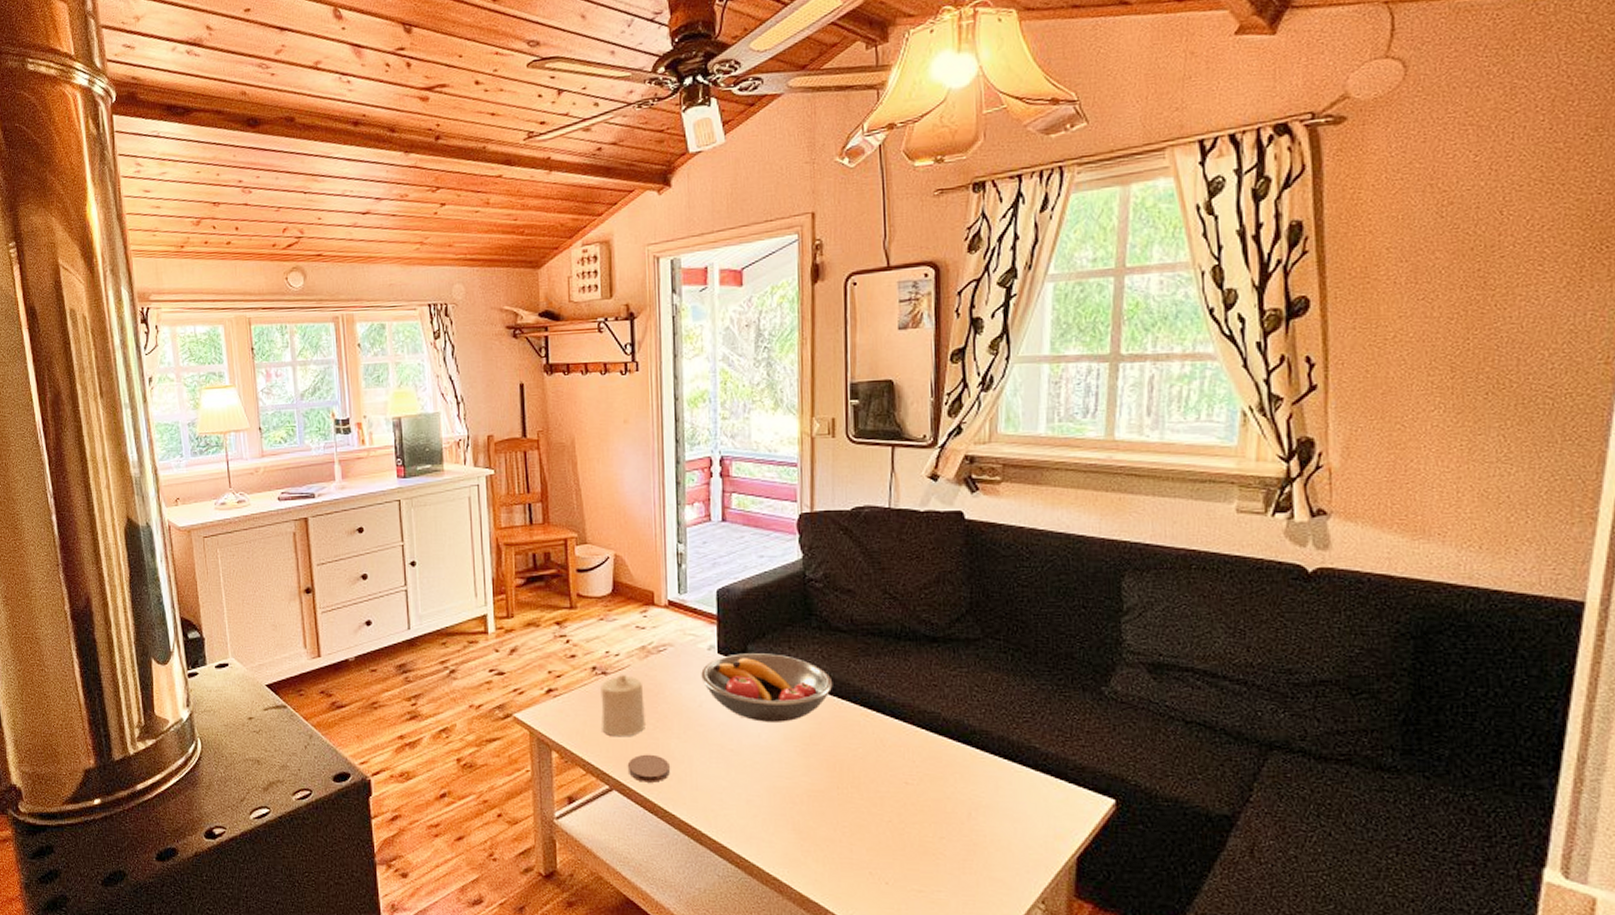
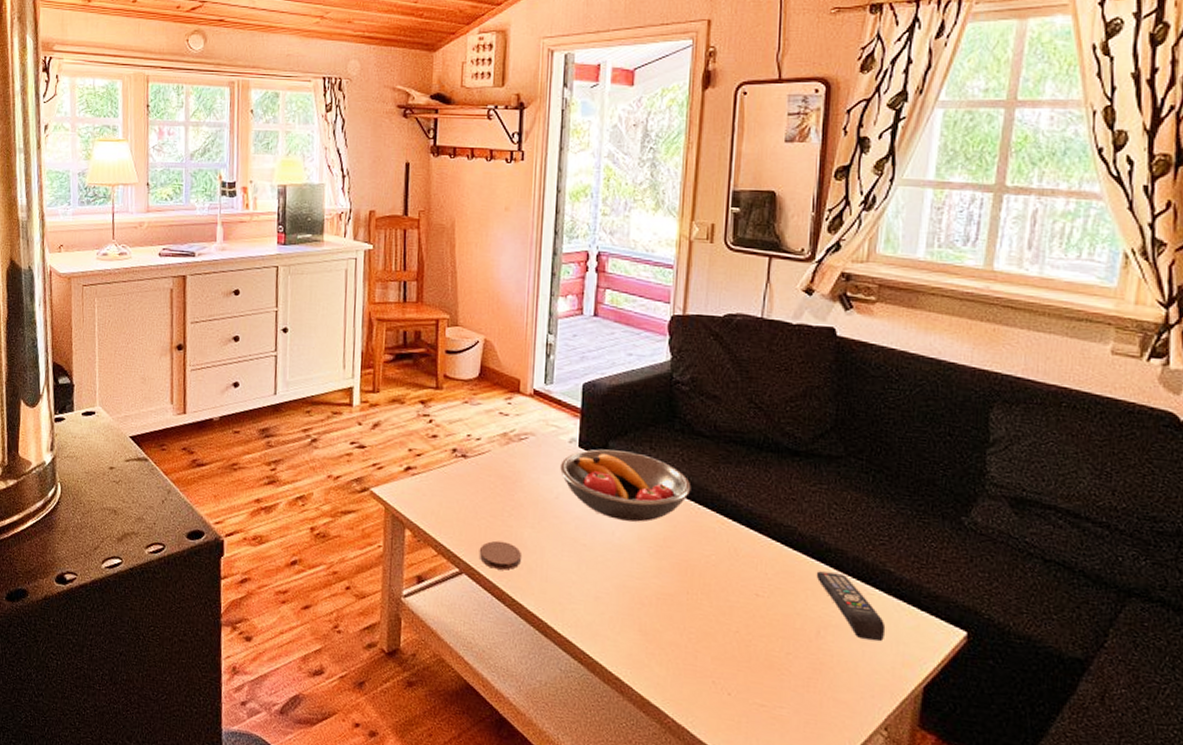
candle: present [600,675,645,737] -> none [457,459,502,522]
remote control: none [963,754,1036,818] -> present [816,571,886,642]

